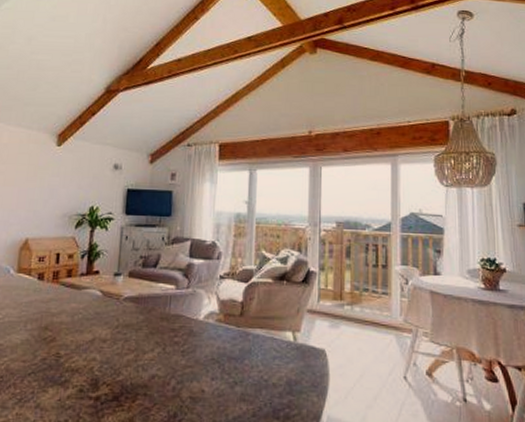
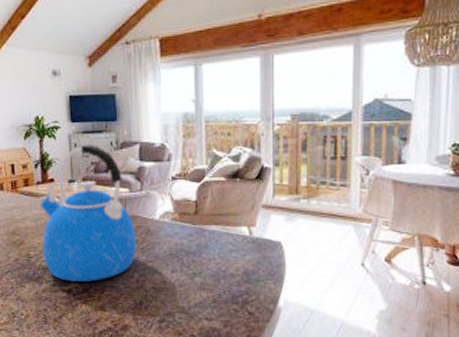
kettle: none [74,238,178,388] -> present [39,145,136,282]

